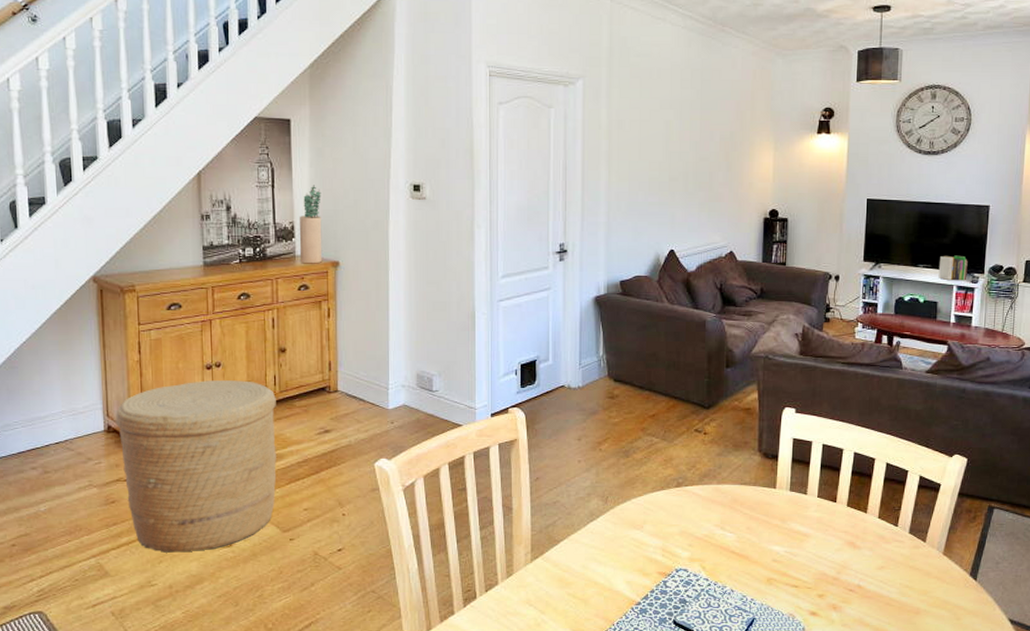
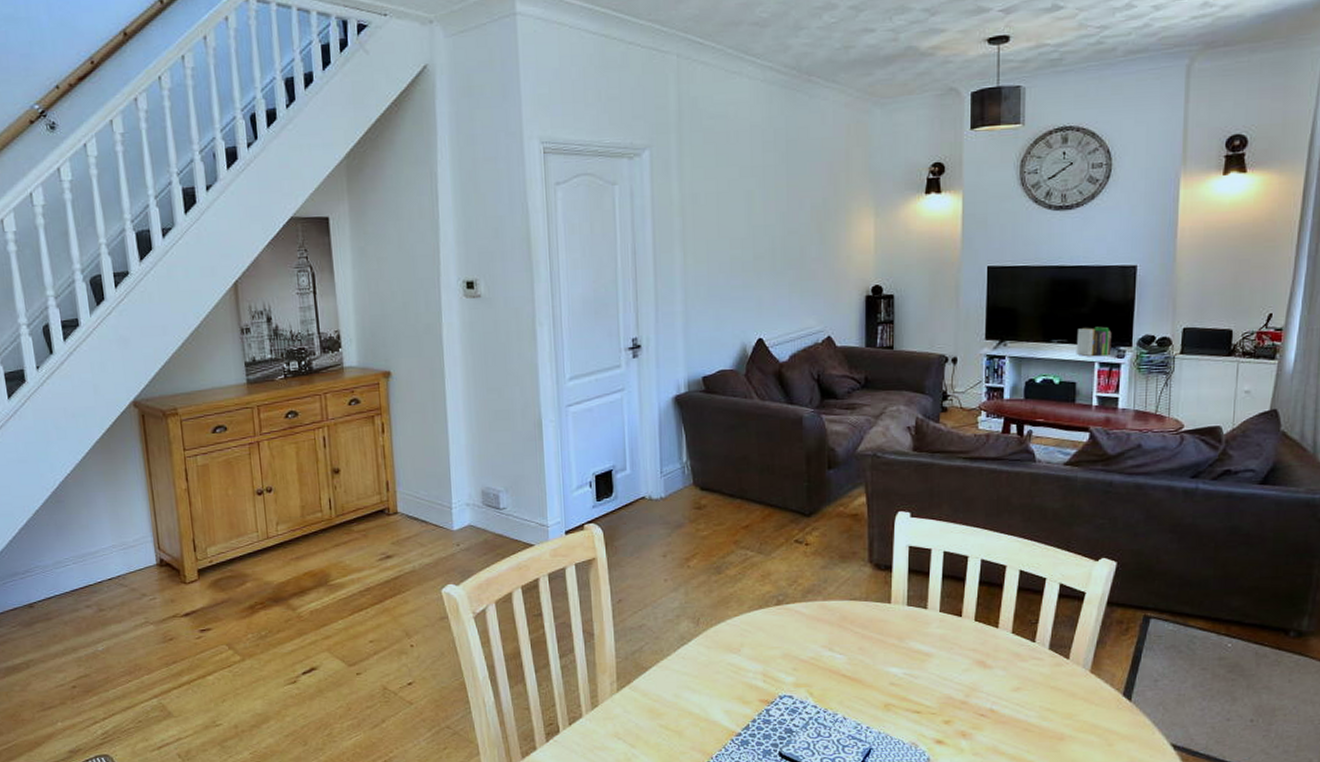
woven basket: present [115,380,277,553] -> none [167,505,339,691]
vase: present [299,185,323,265] -> none [344,288,373,377]

